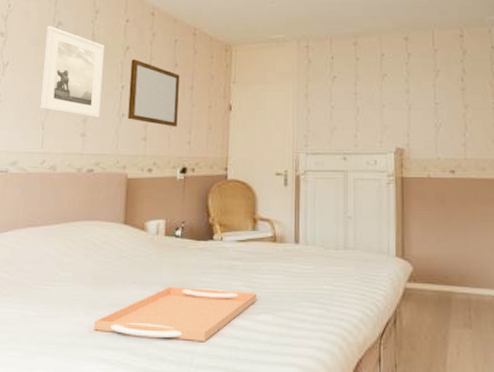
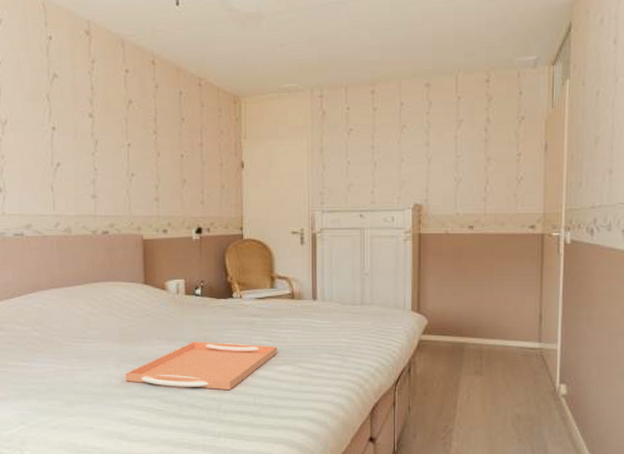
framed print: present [39,26,105,118] -> none [41,78,108,178]
writing board: present [128,59,179,127] -> none [135,114,189,187]

